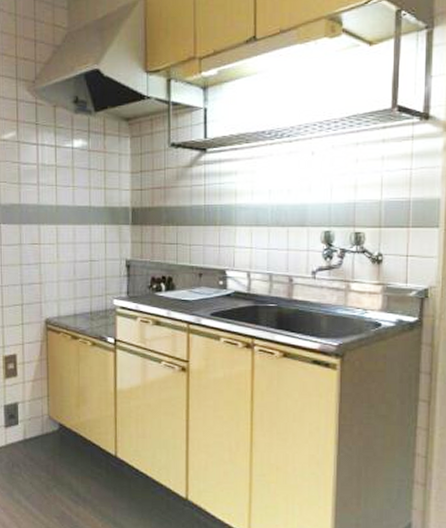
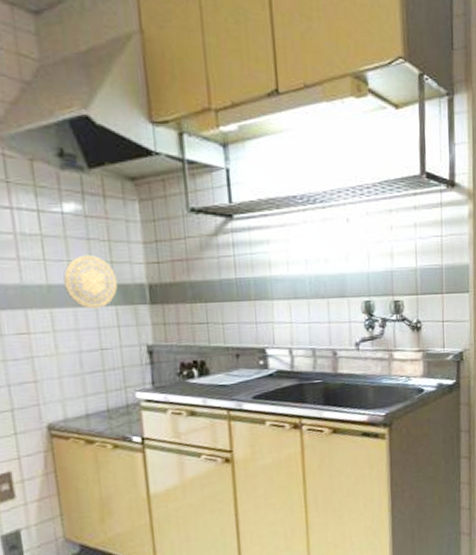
decorative plate: none [69,182,108,226] -> present [63,255,118,309]

